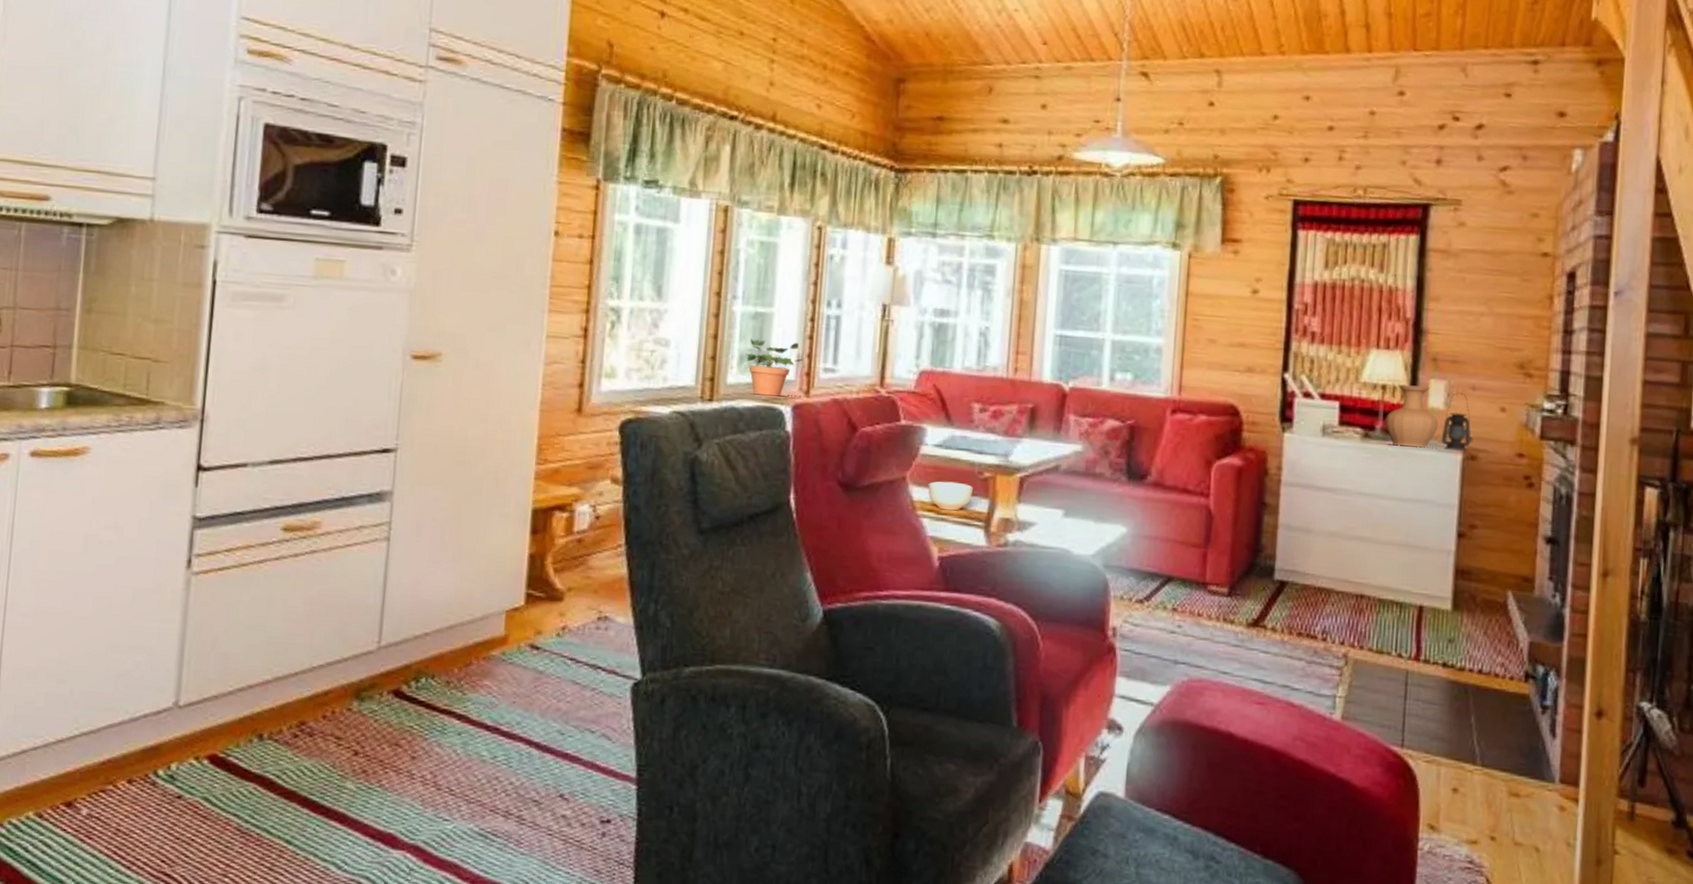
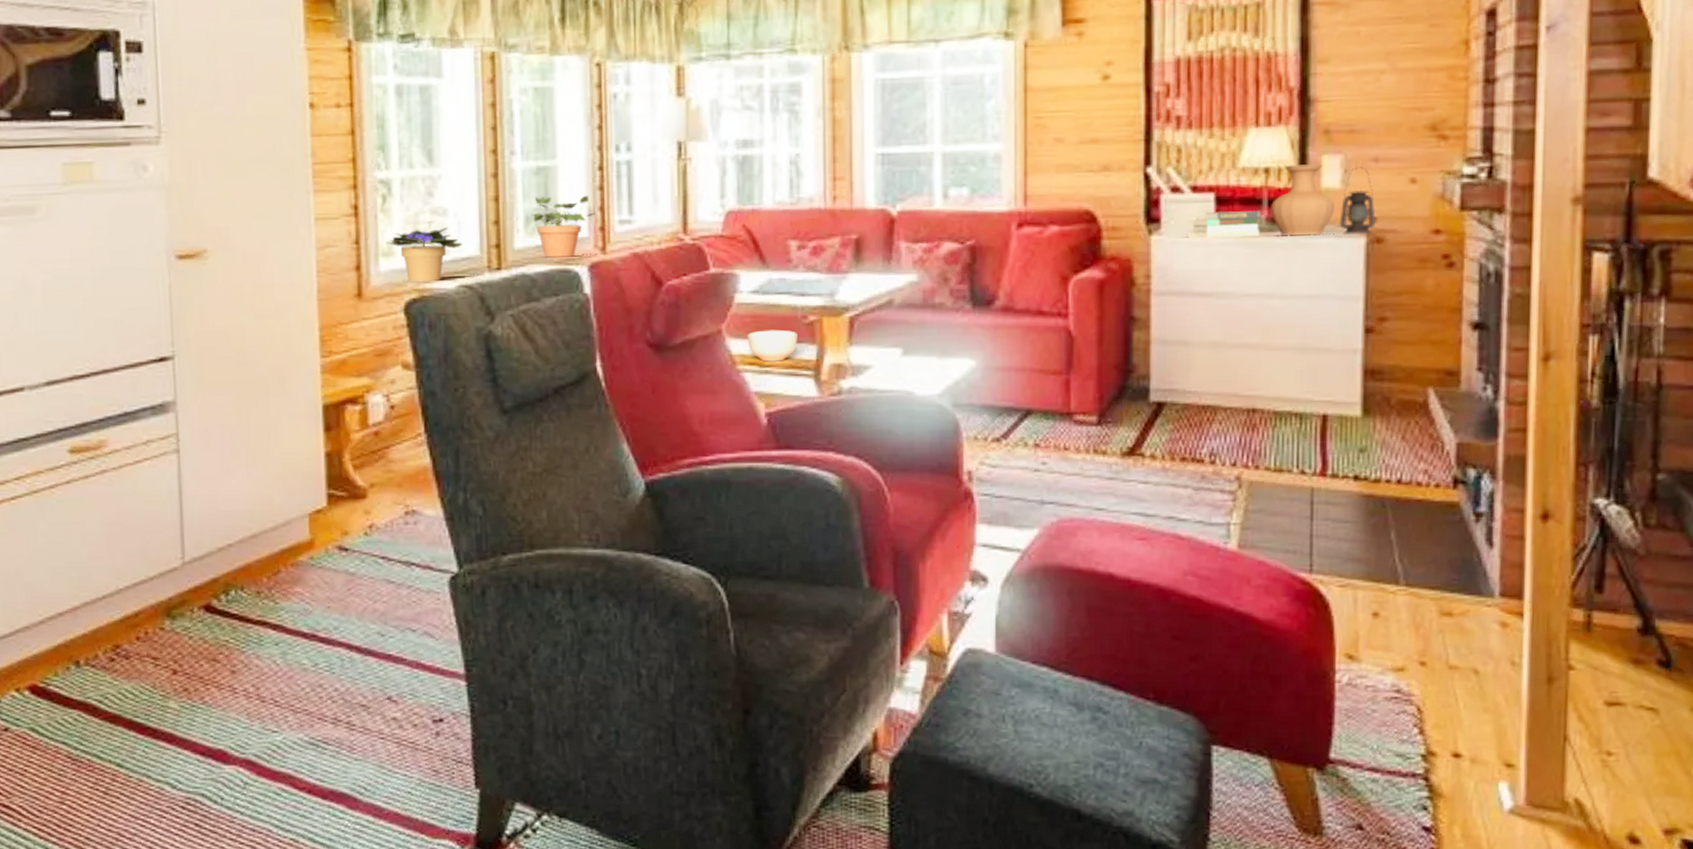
potted flower: none [609,356,680,405] -> present [385,228,463,282]
books: none [1316,418,1378,444] -> present [1189,211,1262,238]

